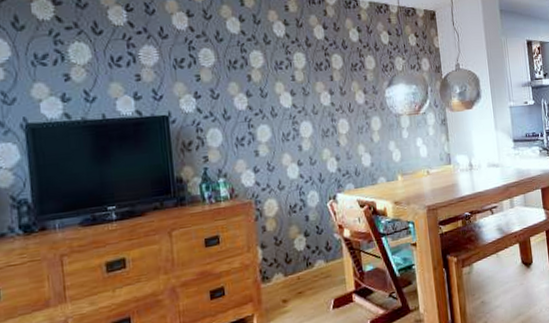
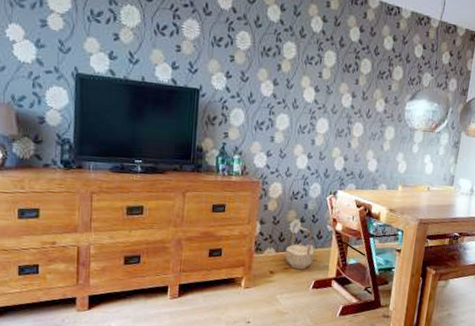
basket: none [295,240,328,291] -> present [285,224,315,269]

